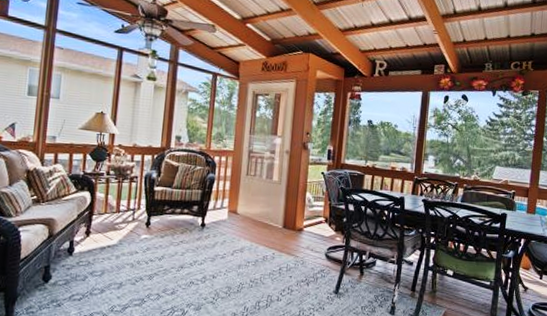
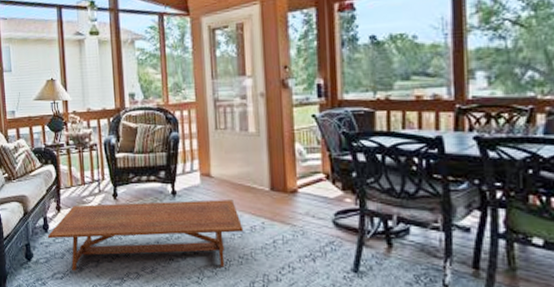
coffee table: none [71,231,258,293] -> present [47,200,244,271]

